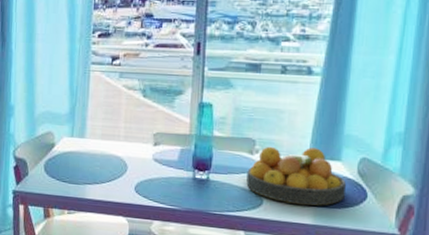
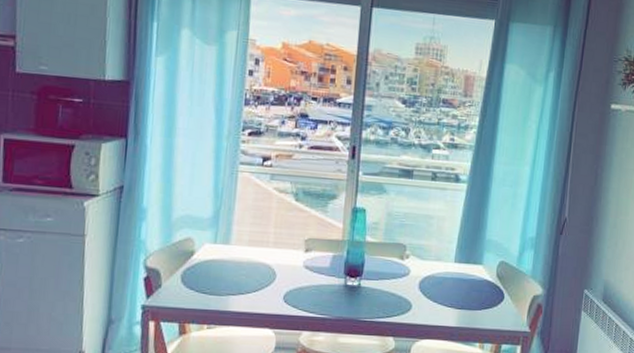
fruit bowl: present [246,146,347,206] -> none [396,251,487,309]

